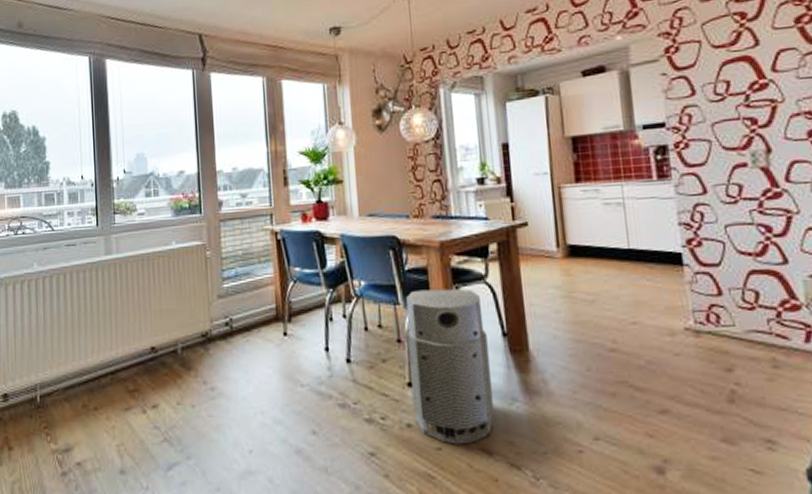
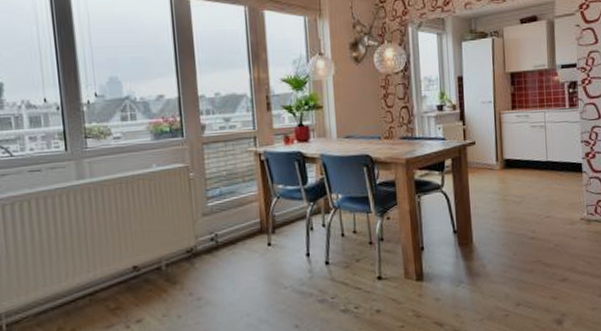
air purifier: present [406,288,494,445] -> none [377,197,445,322]

